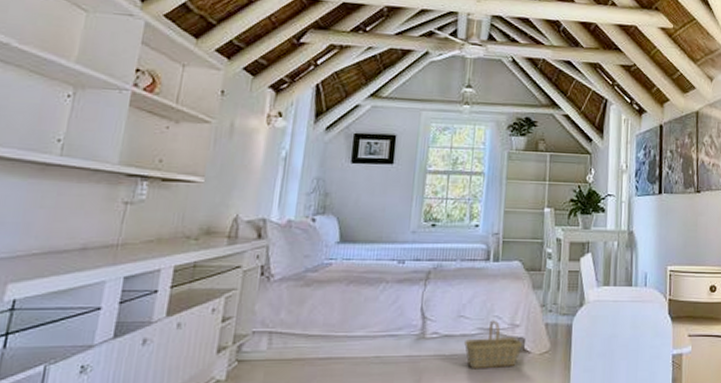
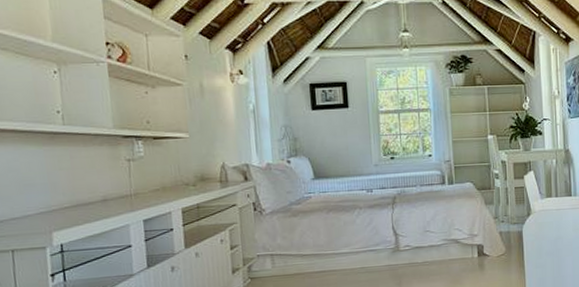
basket: present [463,320,523,370] -> none [432,232,483,272]

